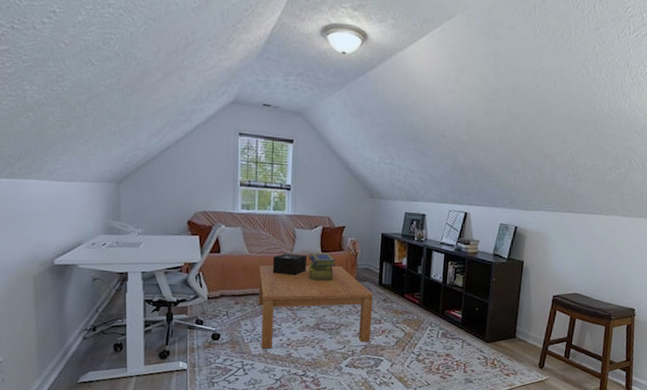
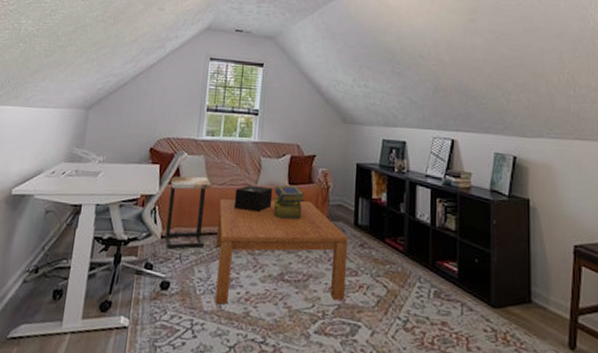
side table: none [210,246,251,308] -> present [165,176,213,250]

